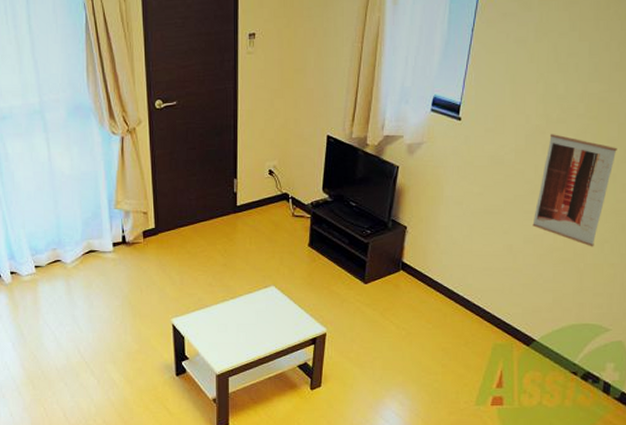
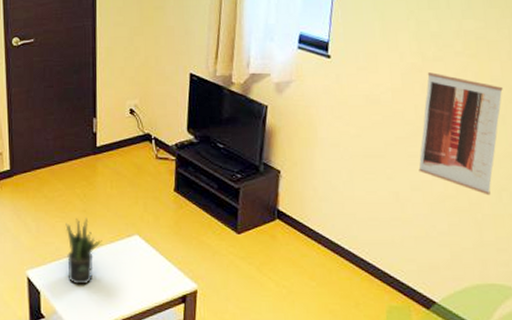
potted plant: none [207,271,241,330] -> present [65,217,102,285]

